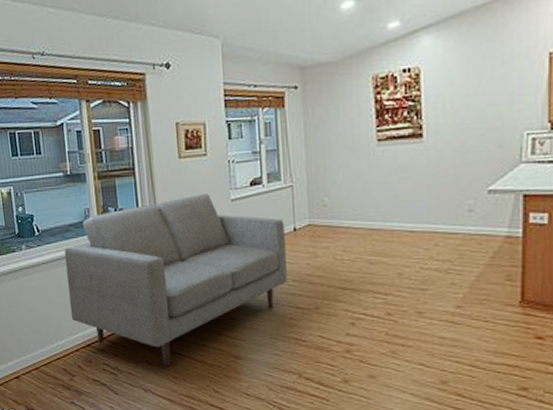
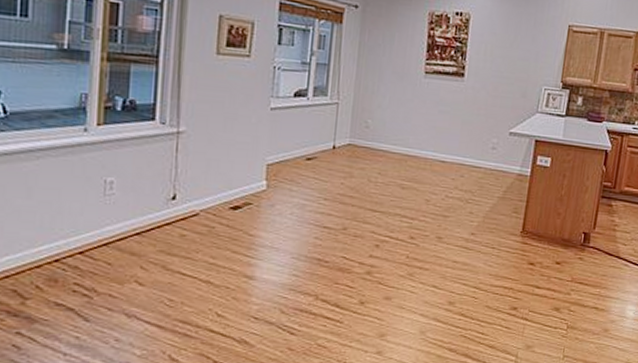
sofa: present [64,194,287,367] -> none [36,97,324,288]

